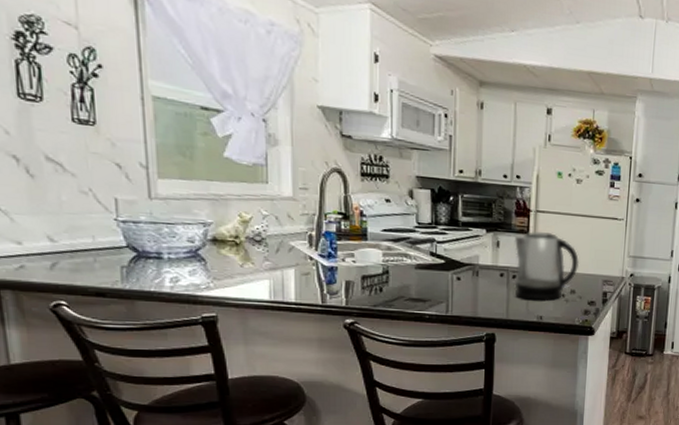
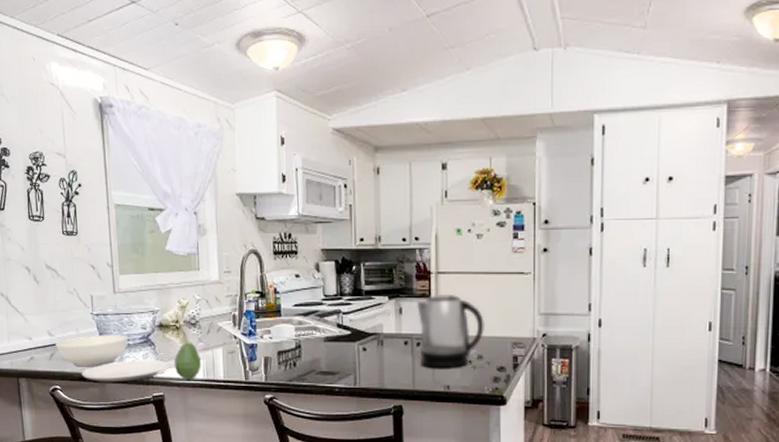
bowl: none [59,244,169,282] -> present [55,335,129,367]
plate: none [99,276,226,301] -> present [81,360,170,383]
fruit: none [231,260,268,301] -> present [174,342,202,380]

